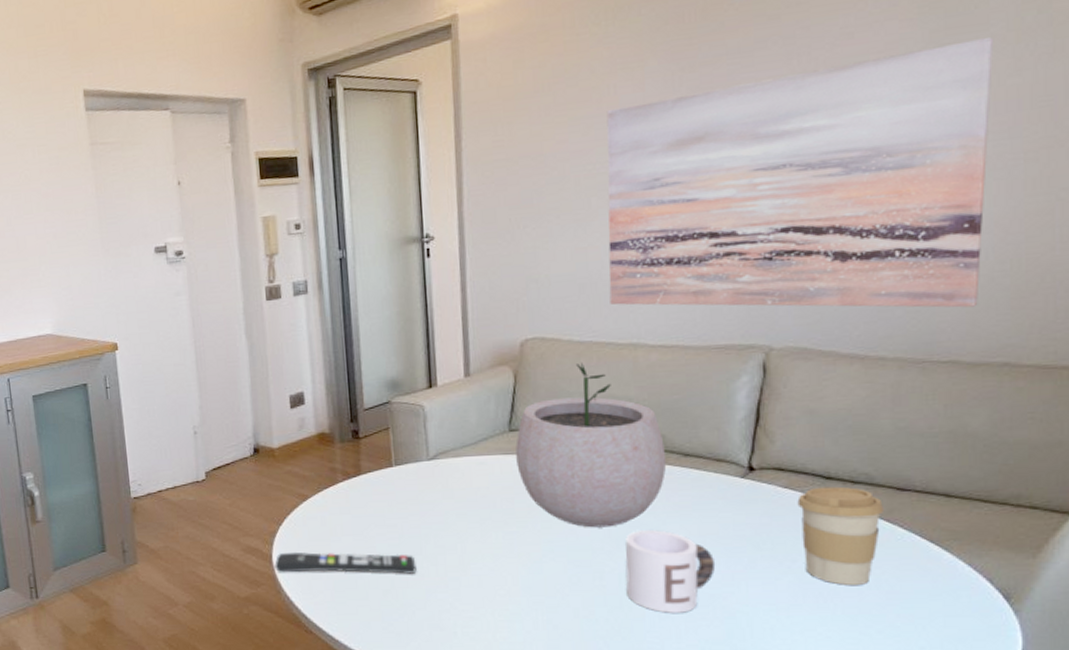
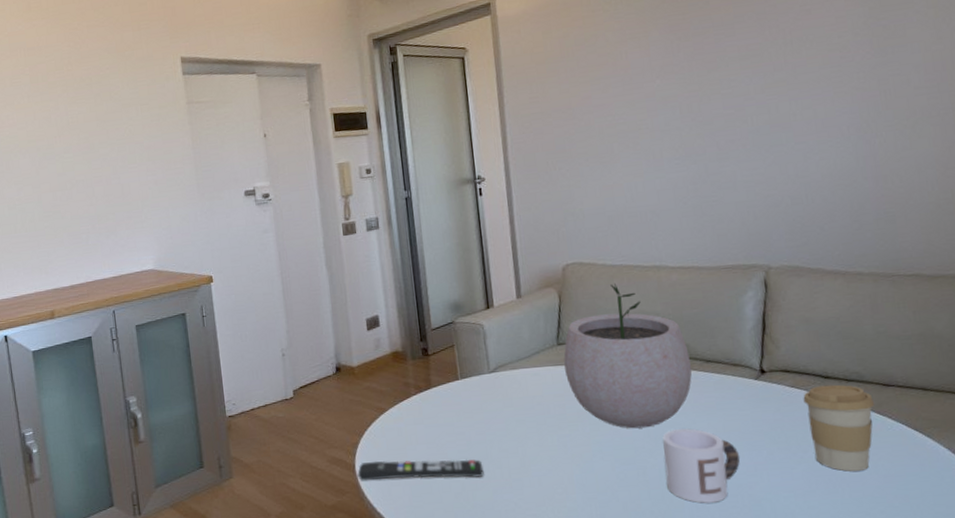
wall art: present [606,36,994,308] -> none [621,12,931,234]

